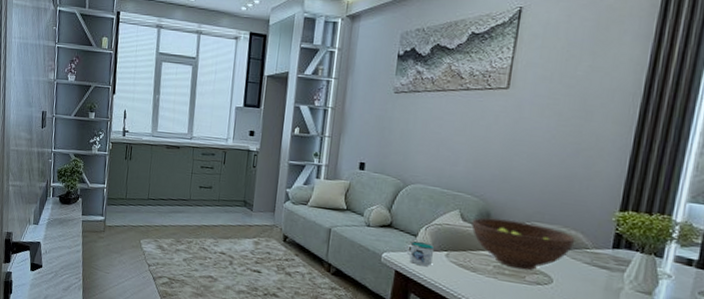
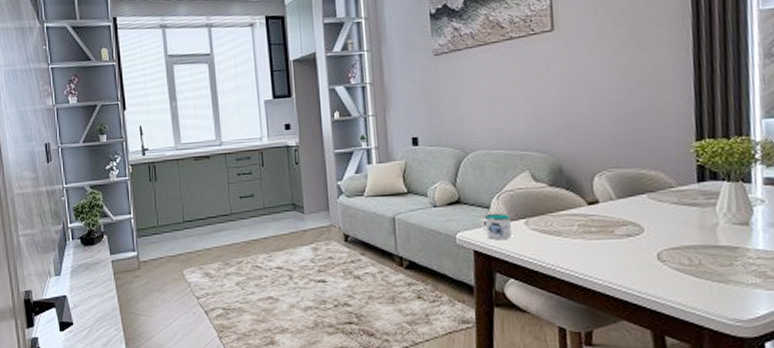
fruit bowl: present [471,217,576,271] -> none [545,171,658,224]

